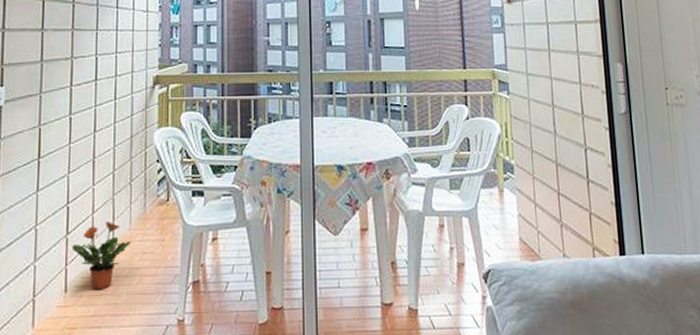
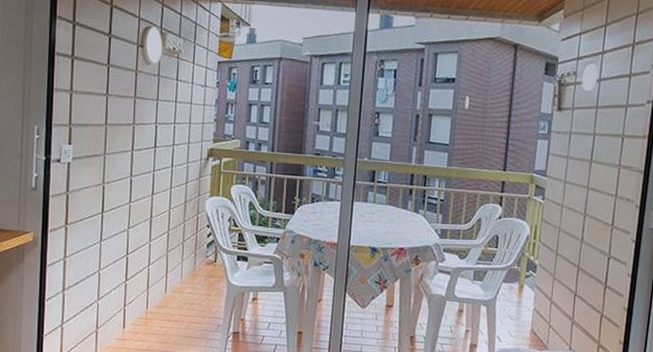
potted plant: present [71,221,131,290] -> none [129,274,181,330]

